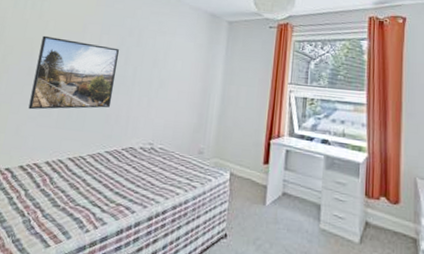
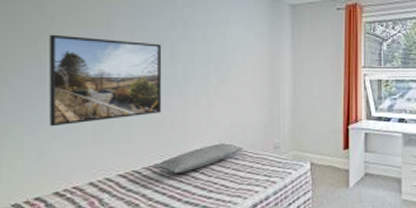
pillow: none [94,141,173,165] -> present [151,143,245,173]

